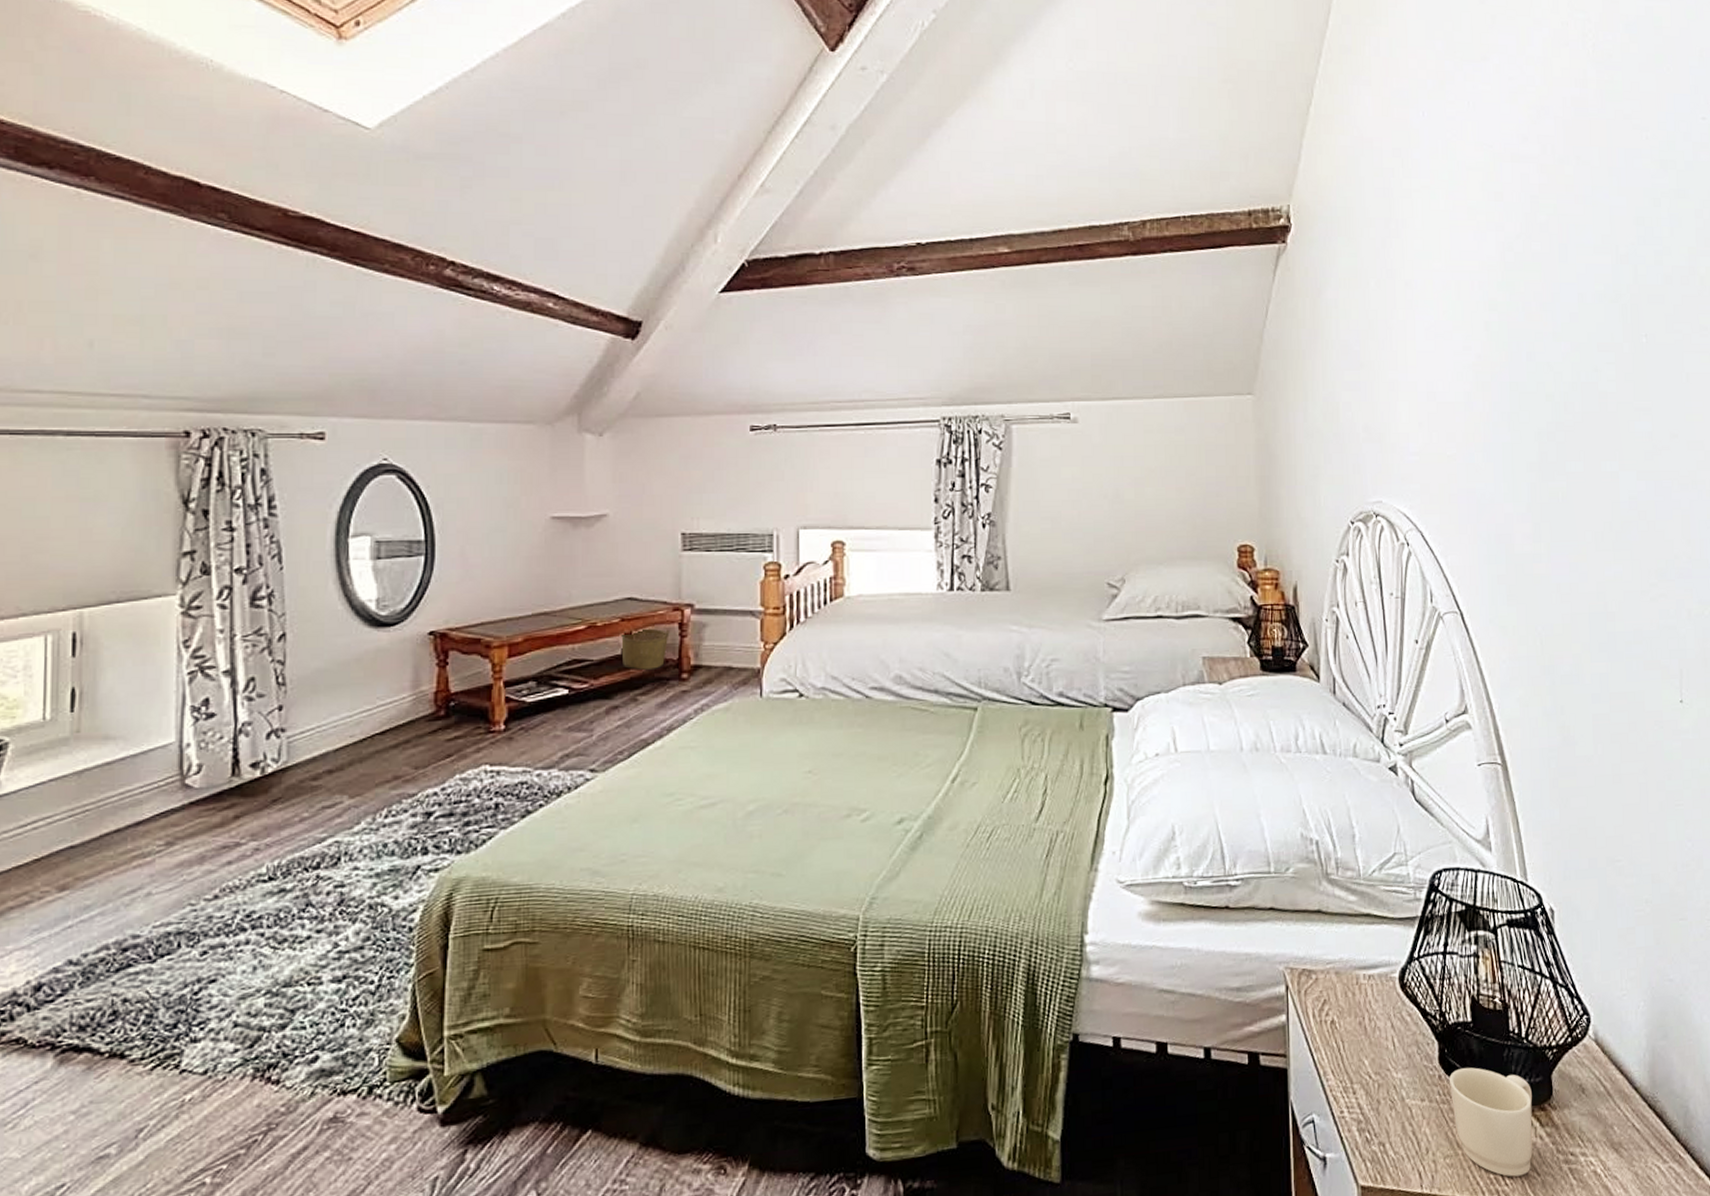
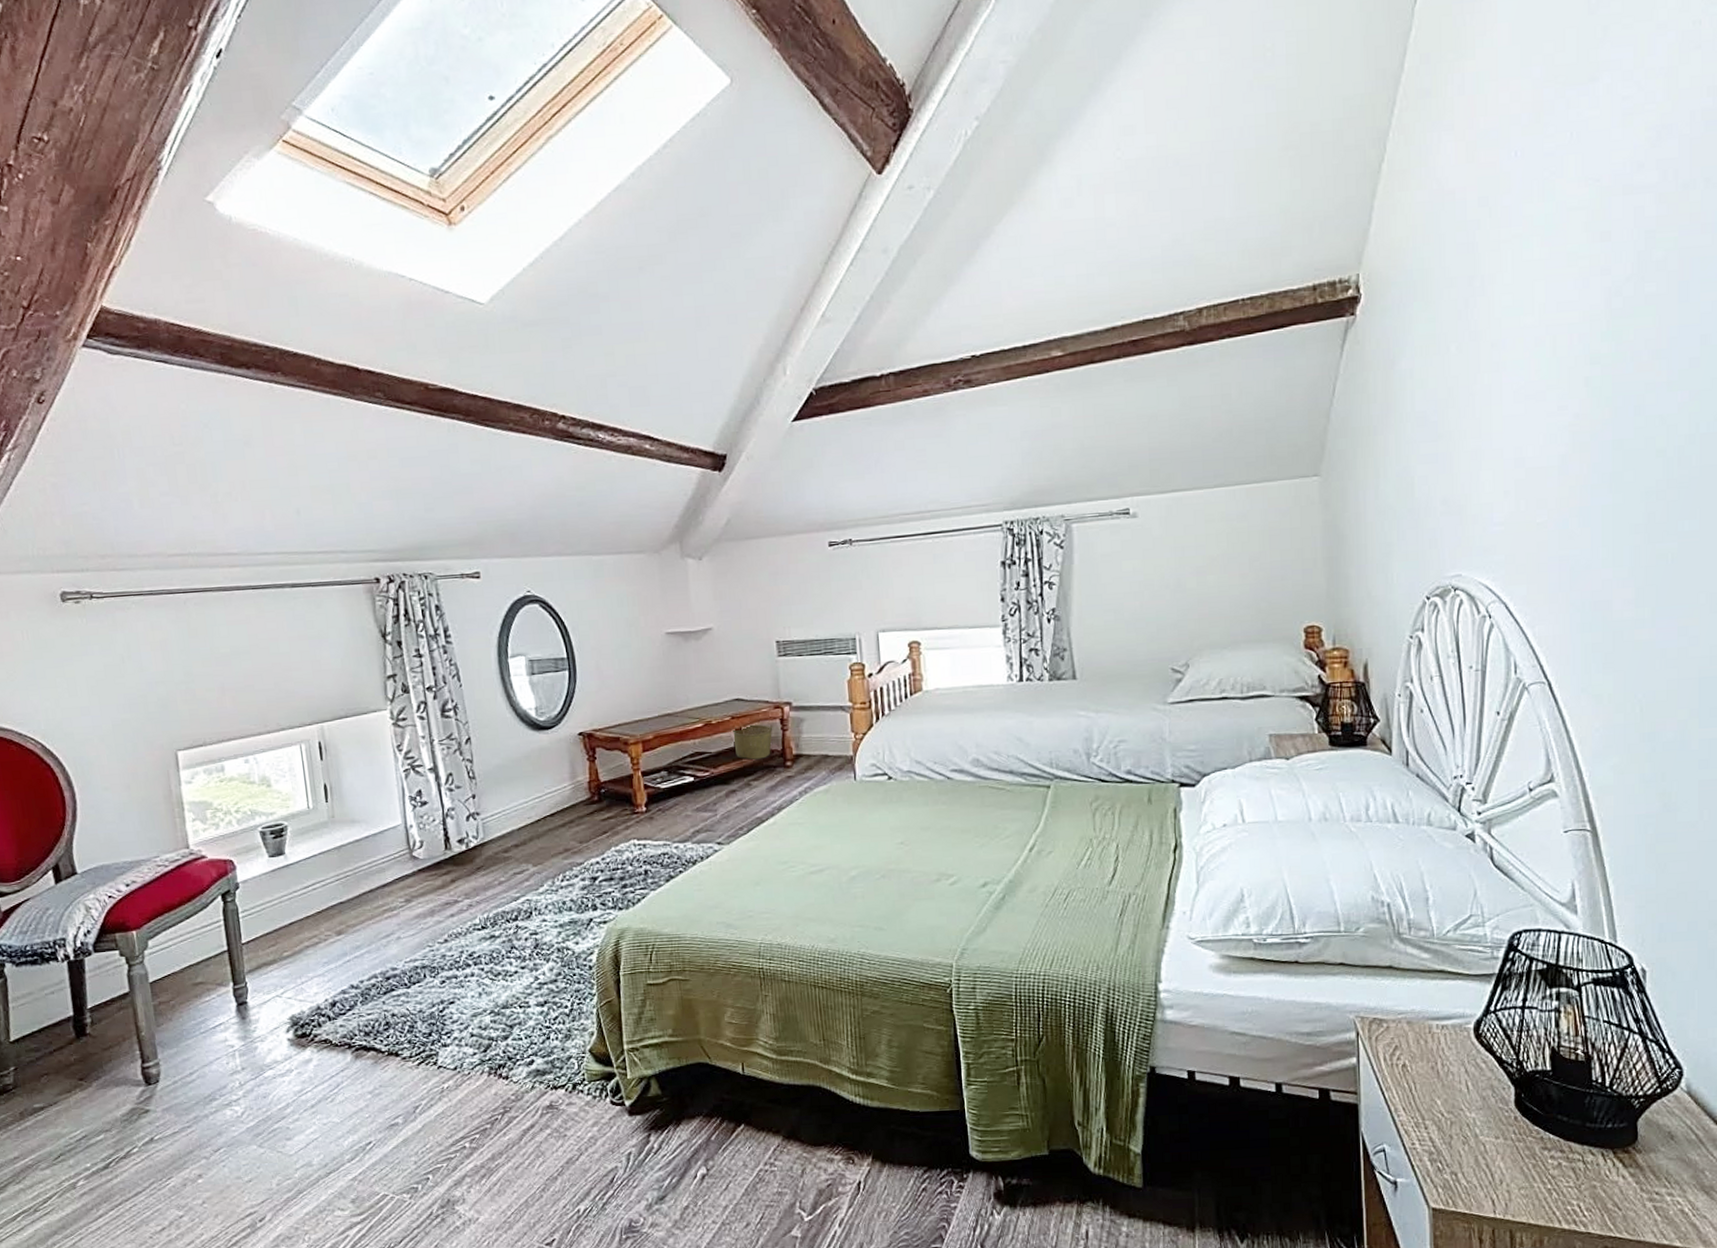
mug: present [1450,1067,1533,1177] -> none [1526,1111,1616,1210]

